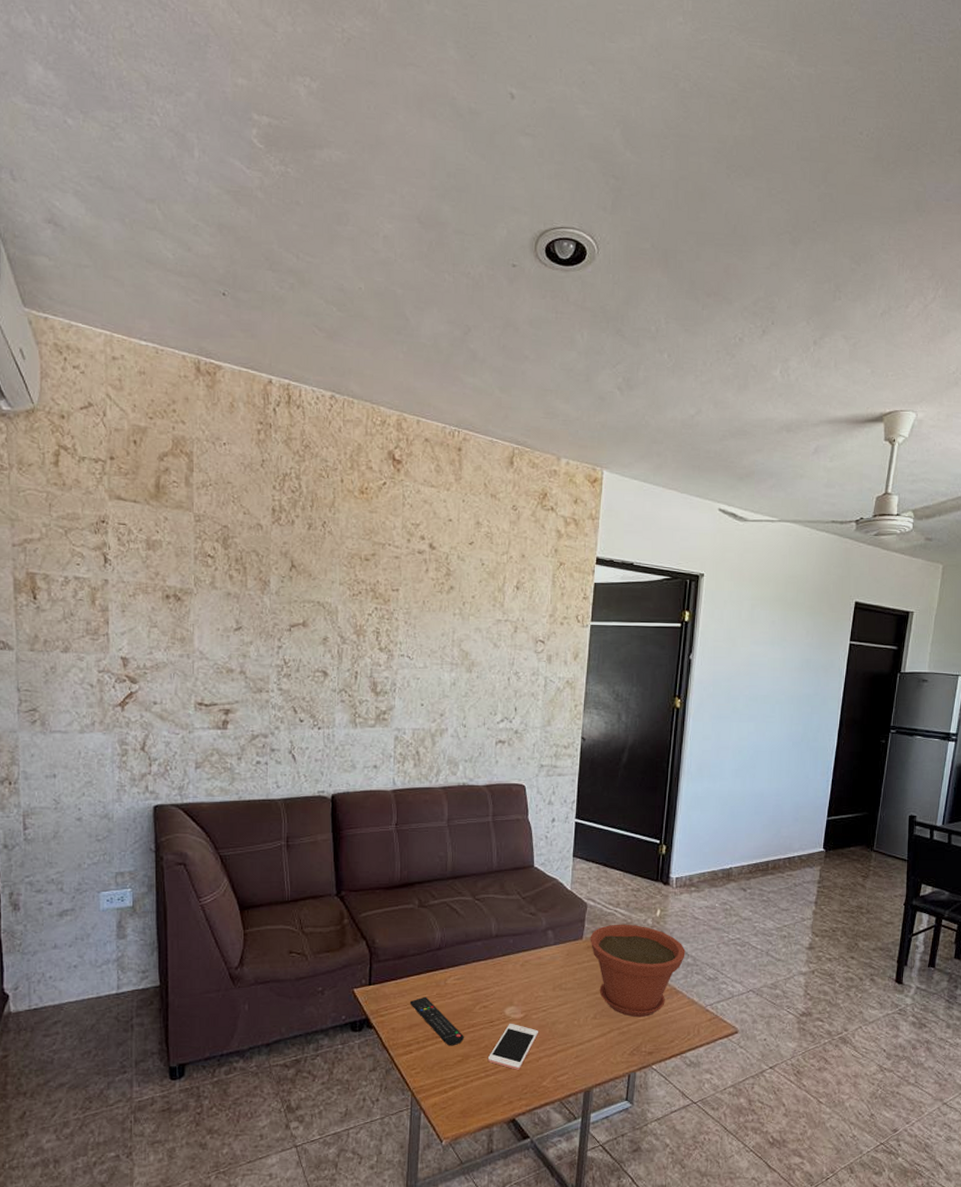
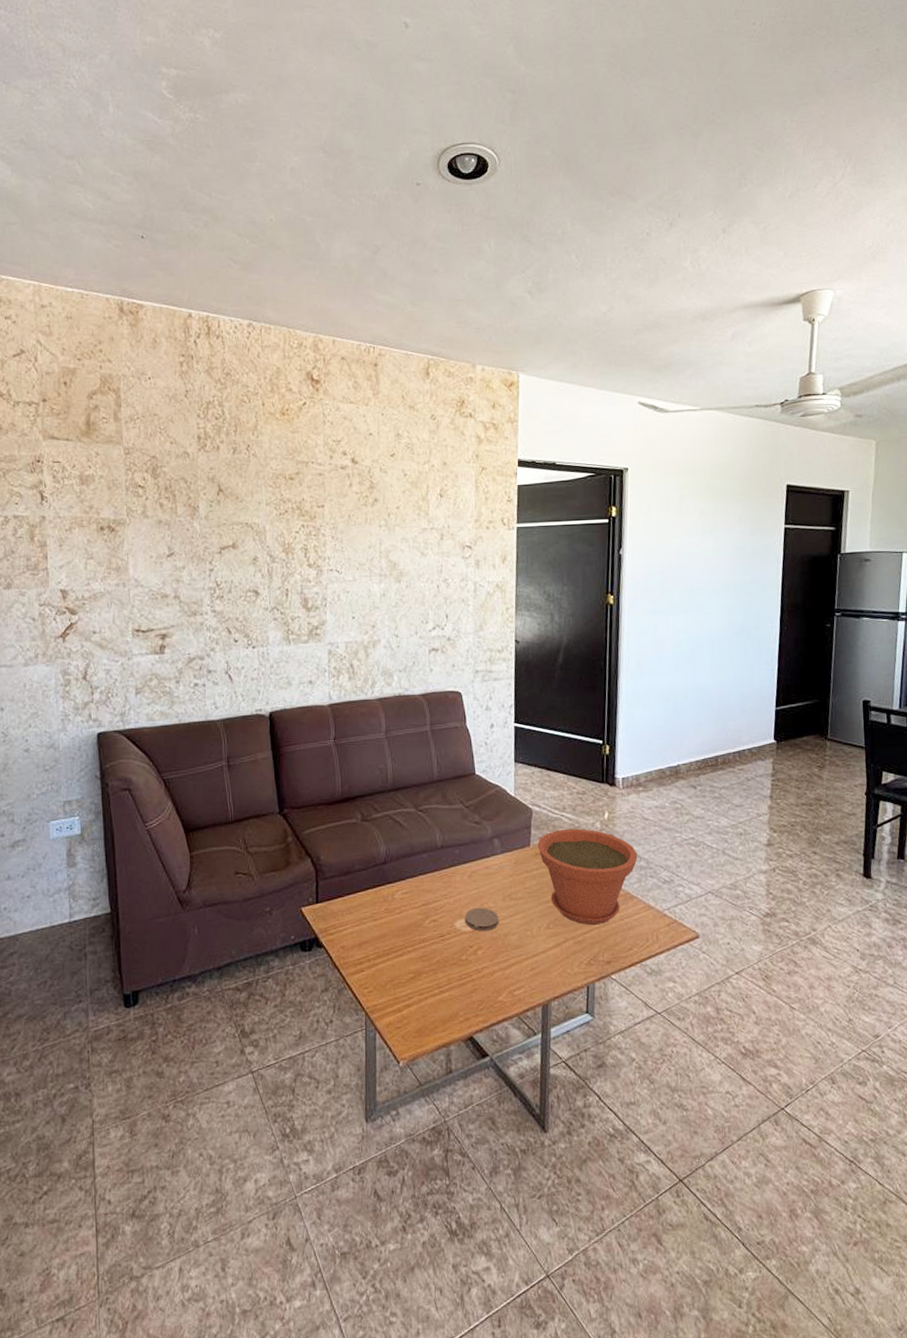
remote control: present [409,996,464,1046] -> none [358,912,415,963]
cell phone: present [487,1023,538,1070] -> none [440,936,491,985]
coaster: none [515,996,548,1019] -> present [465,907,499,931]

